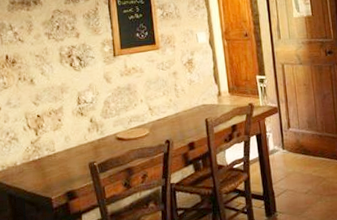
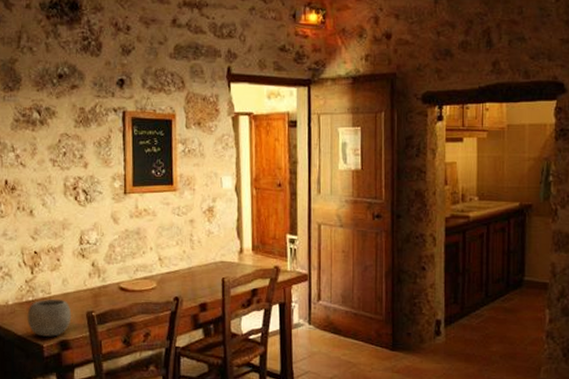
bowl: none [35,154,76,190] -> present [27,298,72,337]

